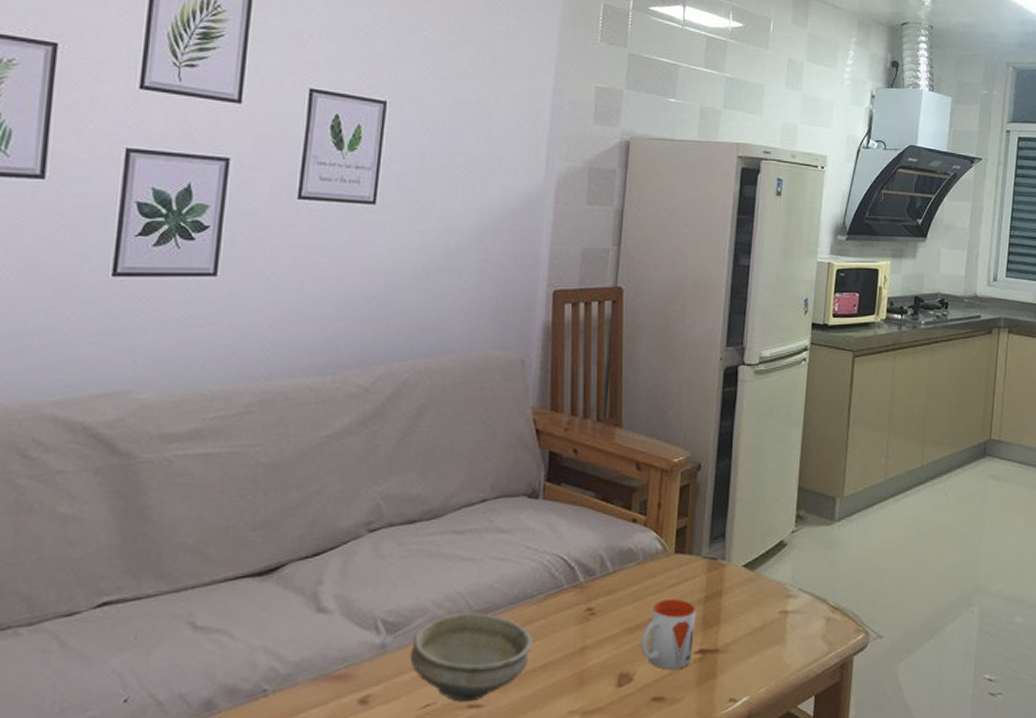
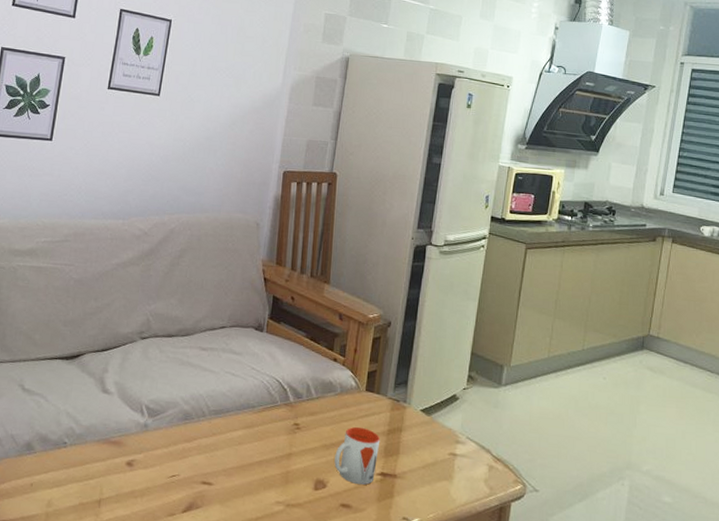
bowl: present [410,612,532,703] -> none [163,410,252,480]

